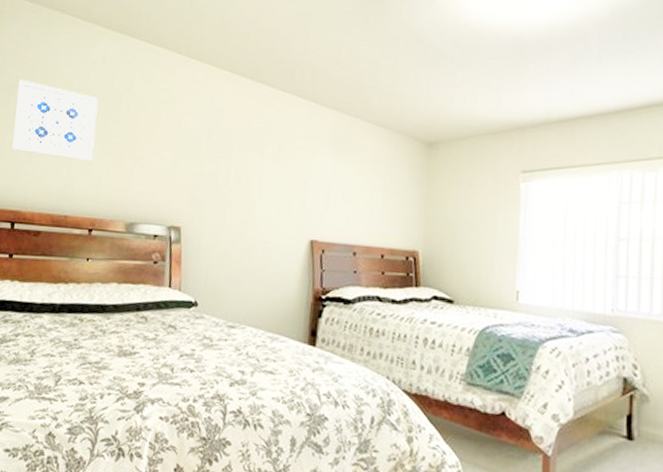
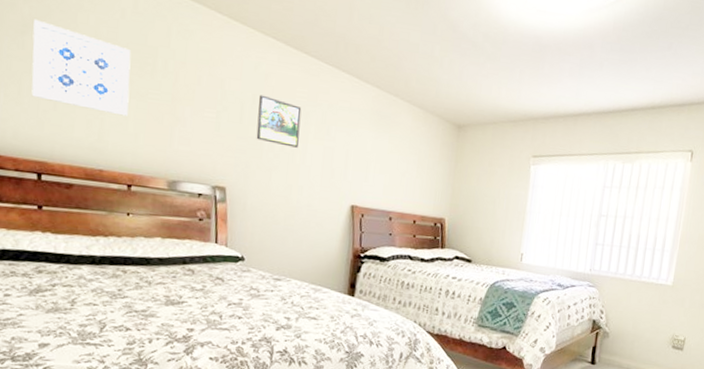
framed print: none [211,129,257,181] -> present [256,94,302,148]

